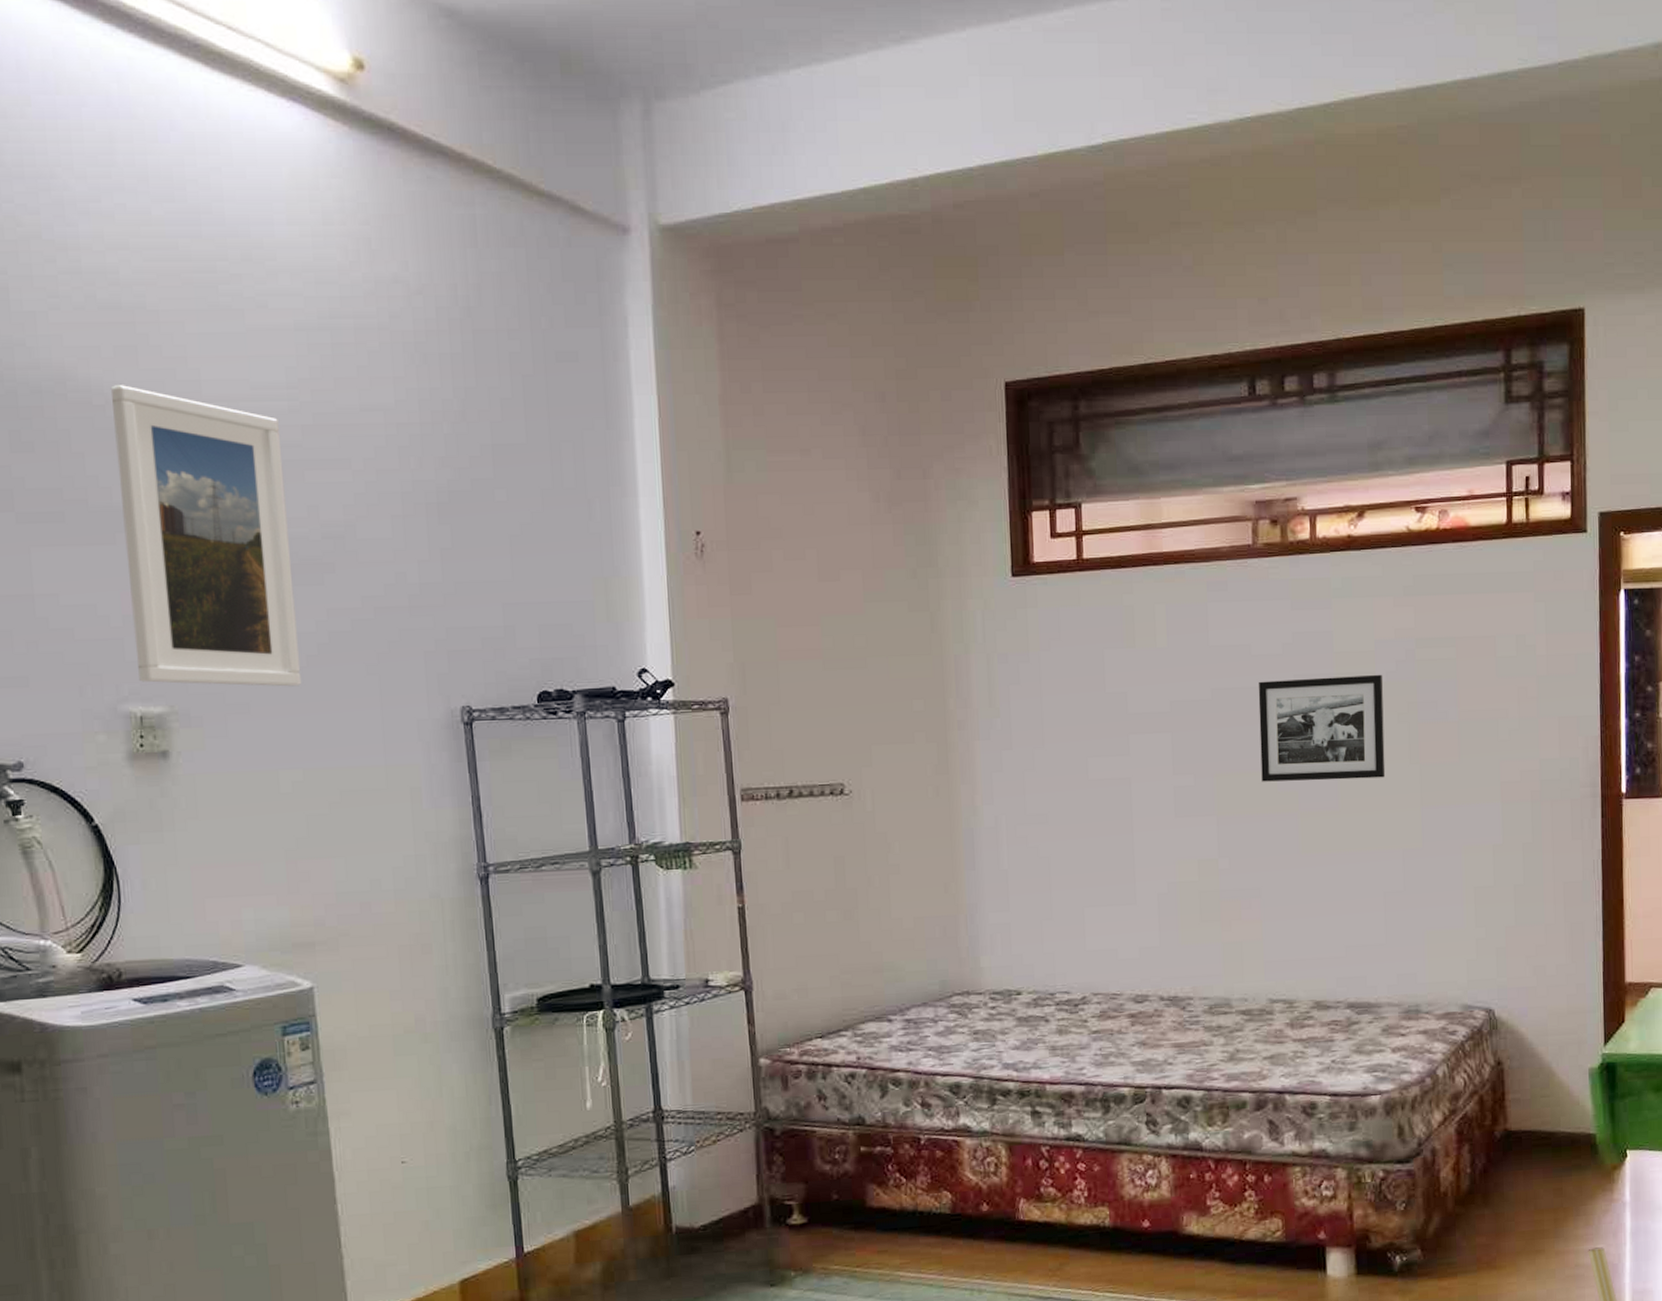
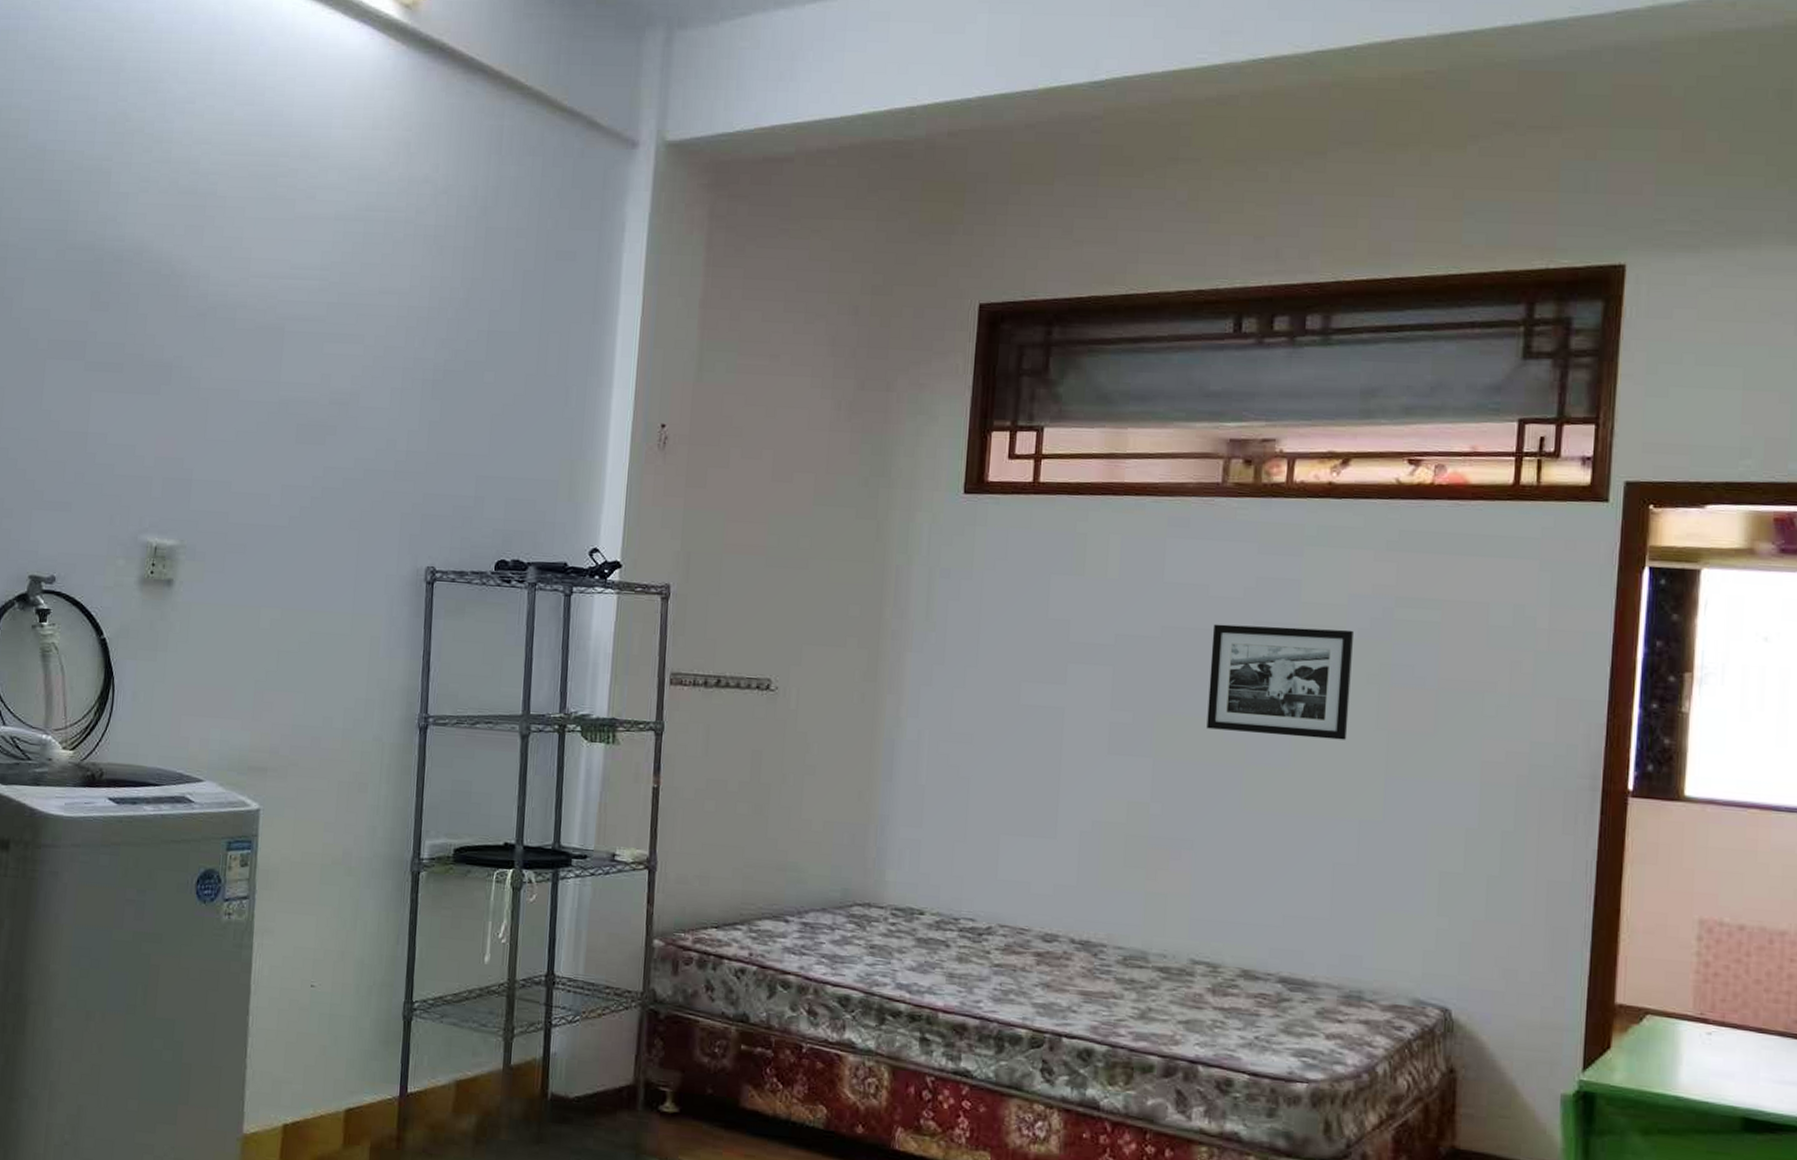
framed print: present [110,385,302,687] -> none [159,258,309,534]

